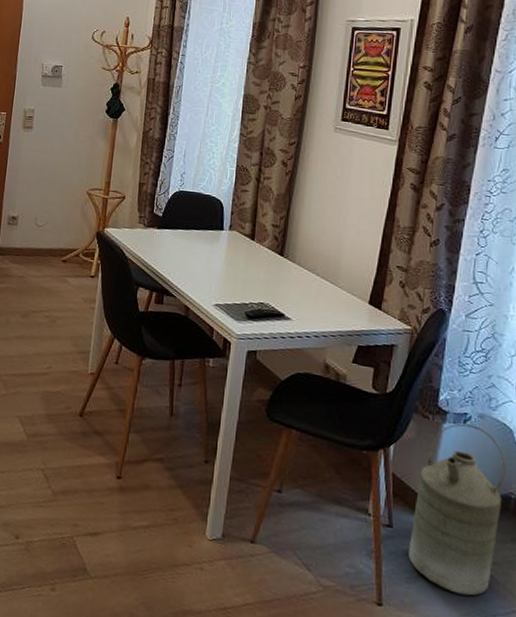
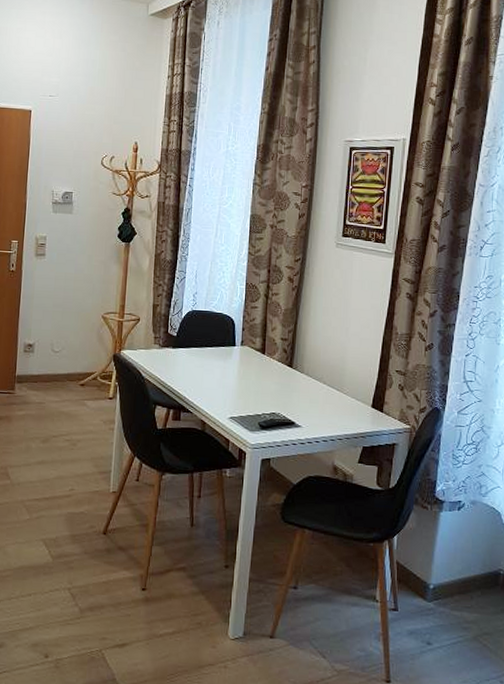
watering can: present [407,423,506,596] -> none [412,511,495,665]

